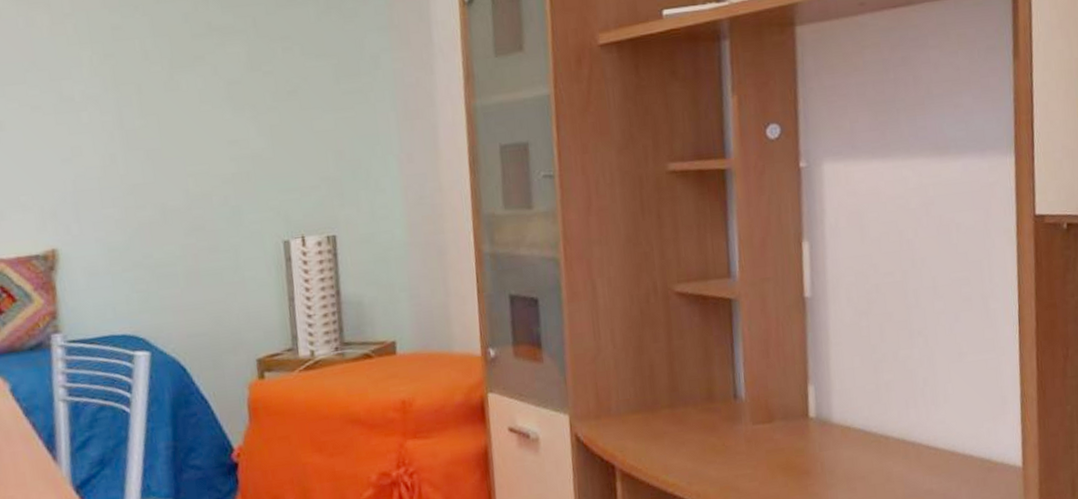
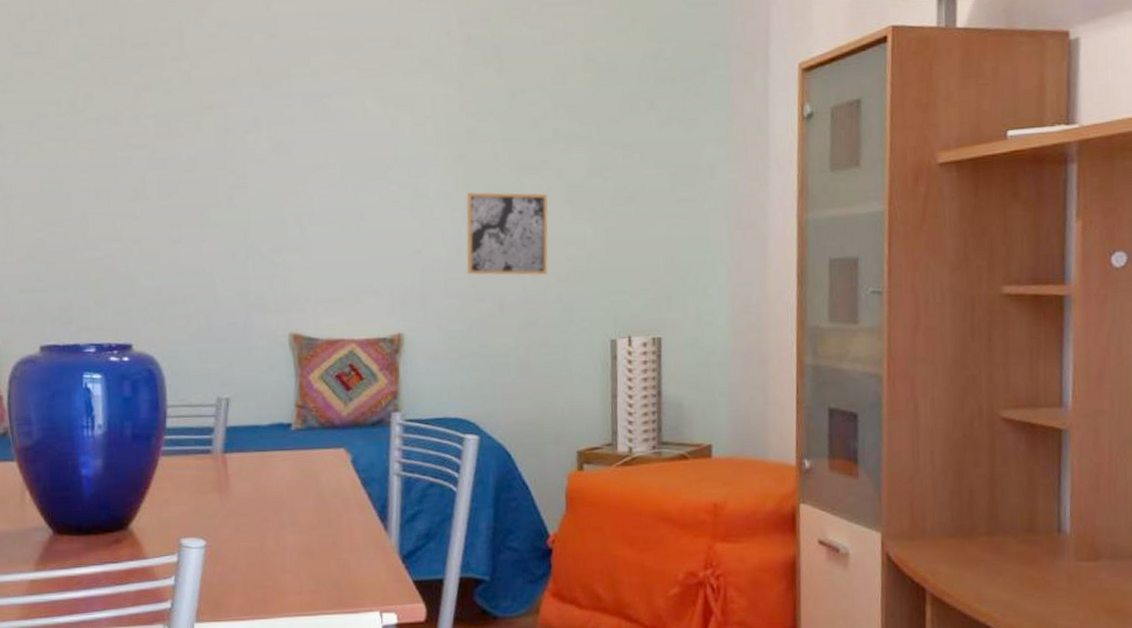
wall art: none [116,91,211,182] -> present [466,191,548,276]

